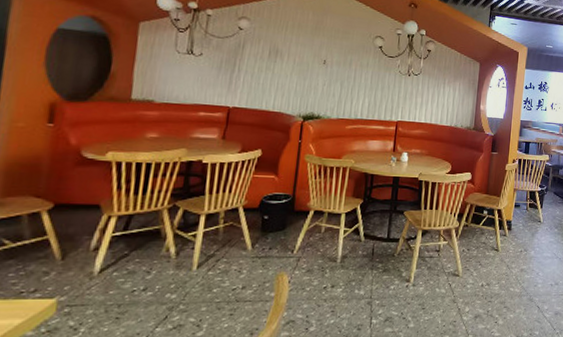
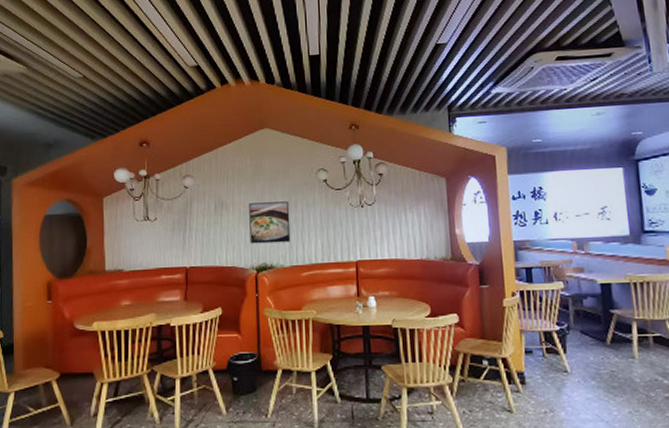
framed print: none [300,55,345,97] -> present [249,201,291,244]

